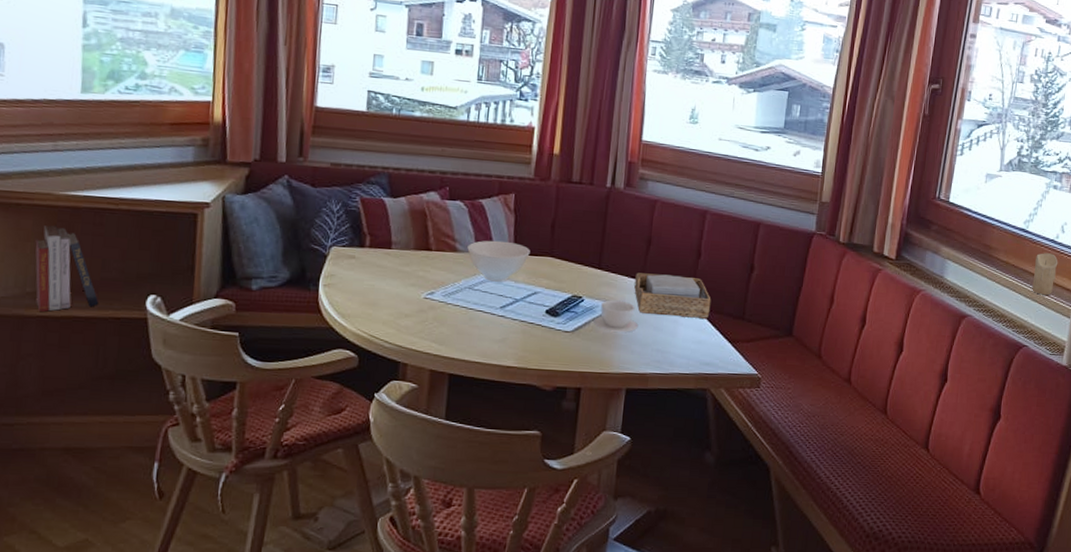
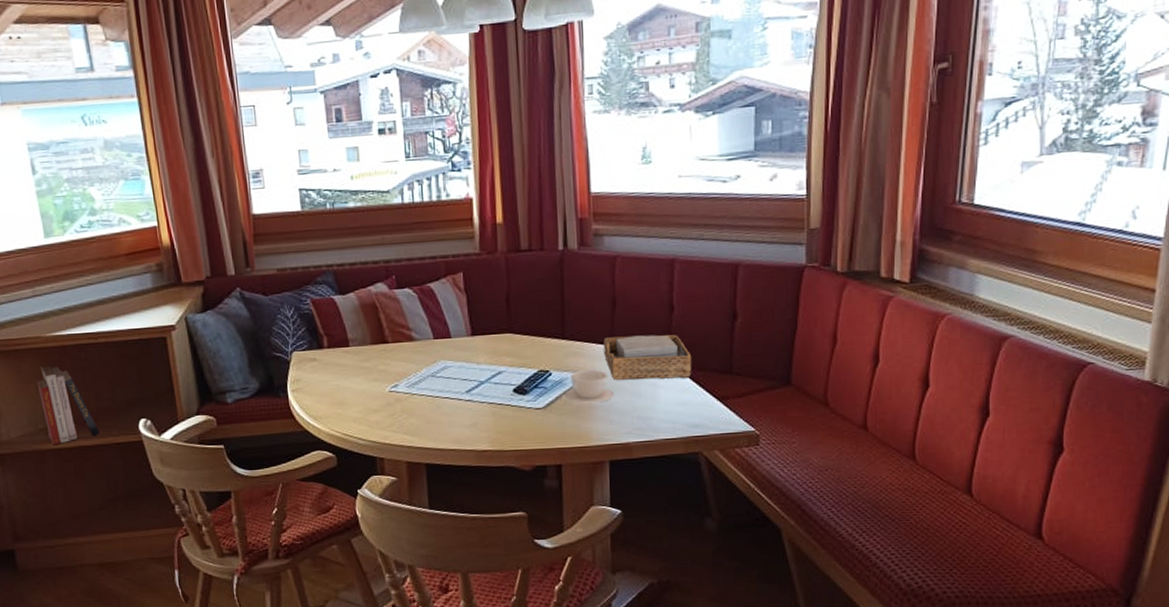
bowl: present [467,240,530,282] -> none [423,323,488,367]
candle: present [1032,253,1058,295] -> none [1095,247,1130,300]

